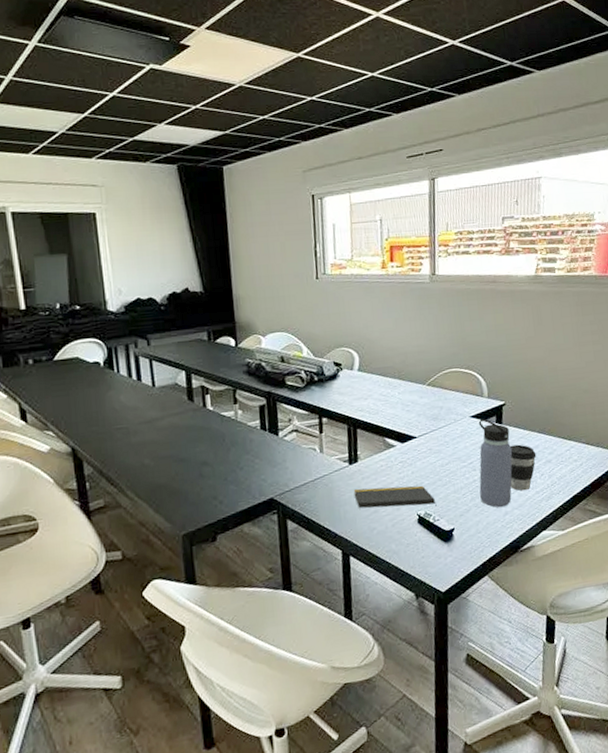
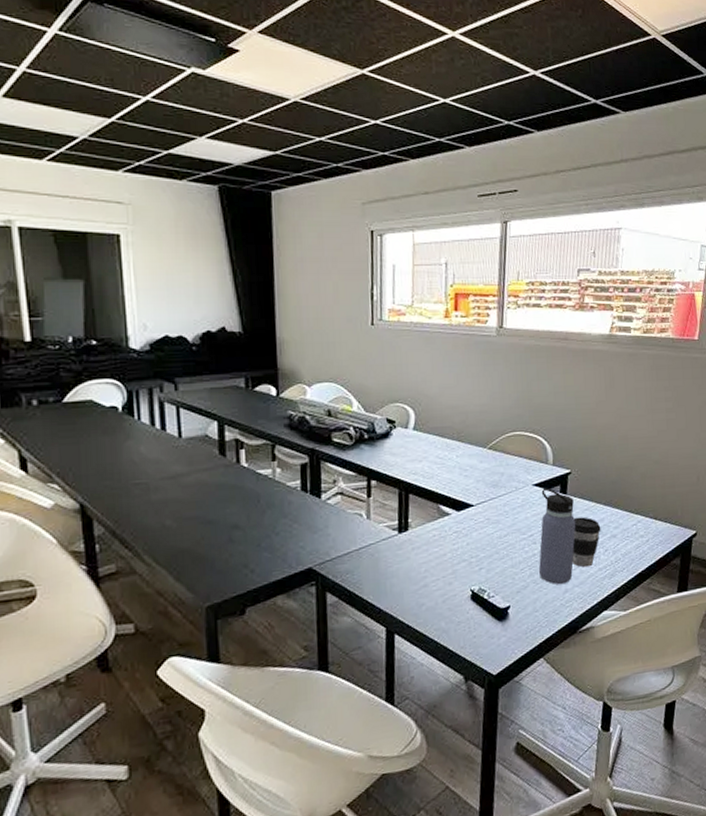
notepad: present [353,485,437,509] -> none [402,558,492,582]

